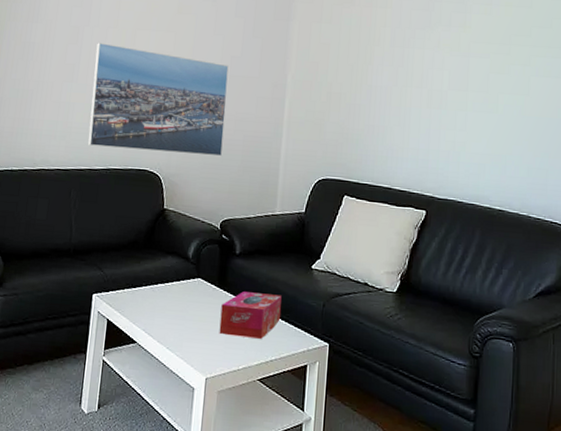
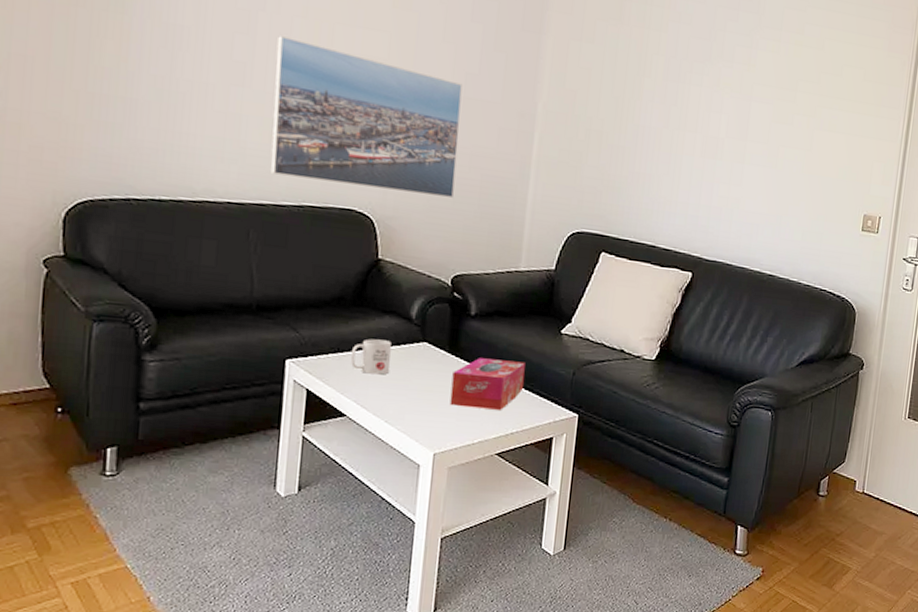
mug: none [141,276,173,307] -> present [350,339,391,375]

